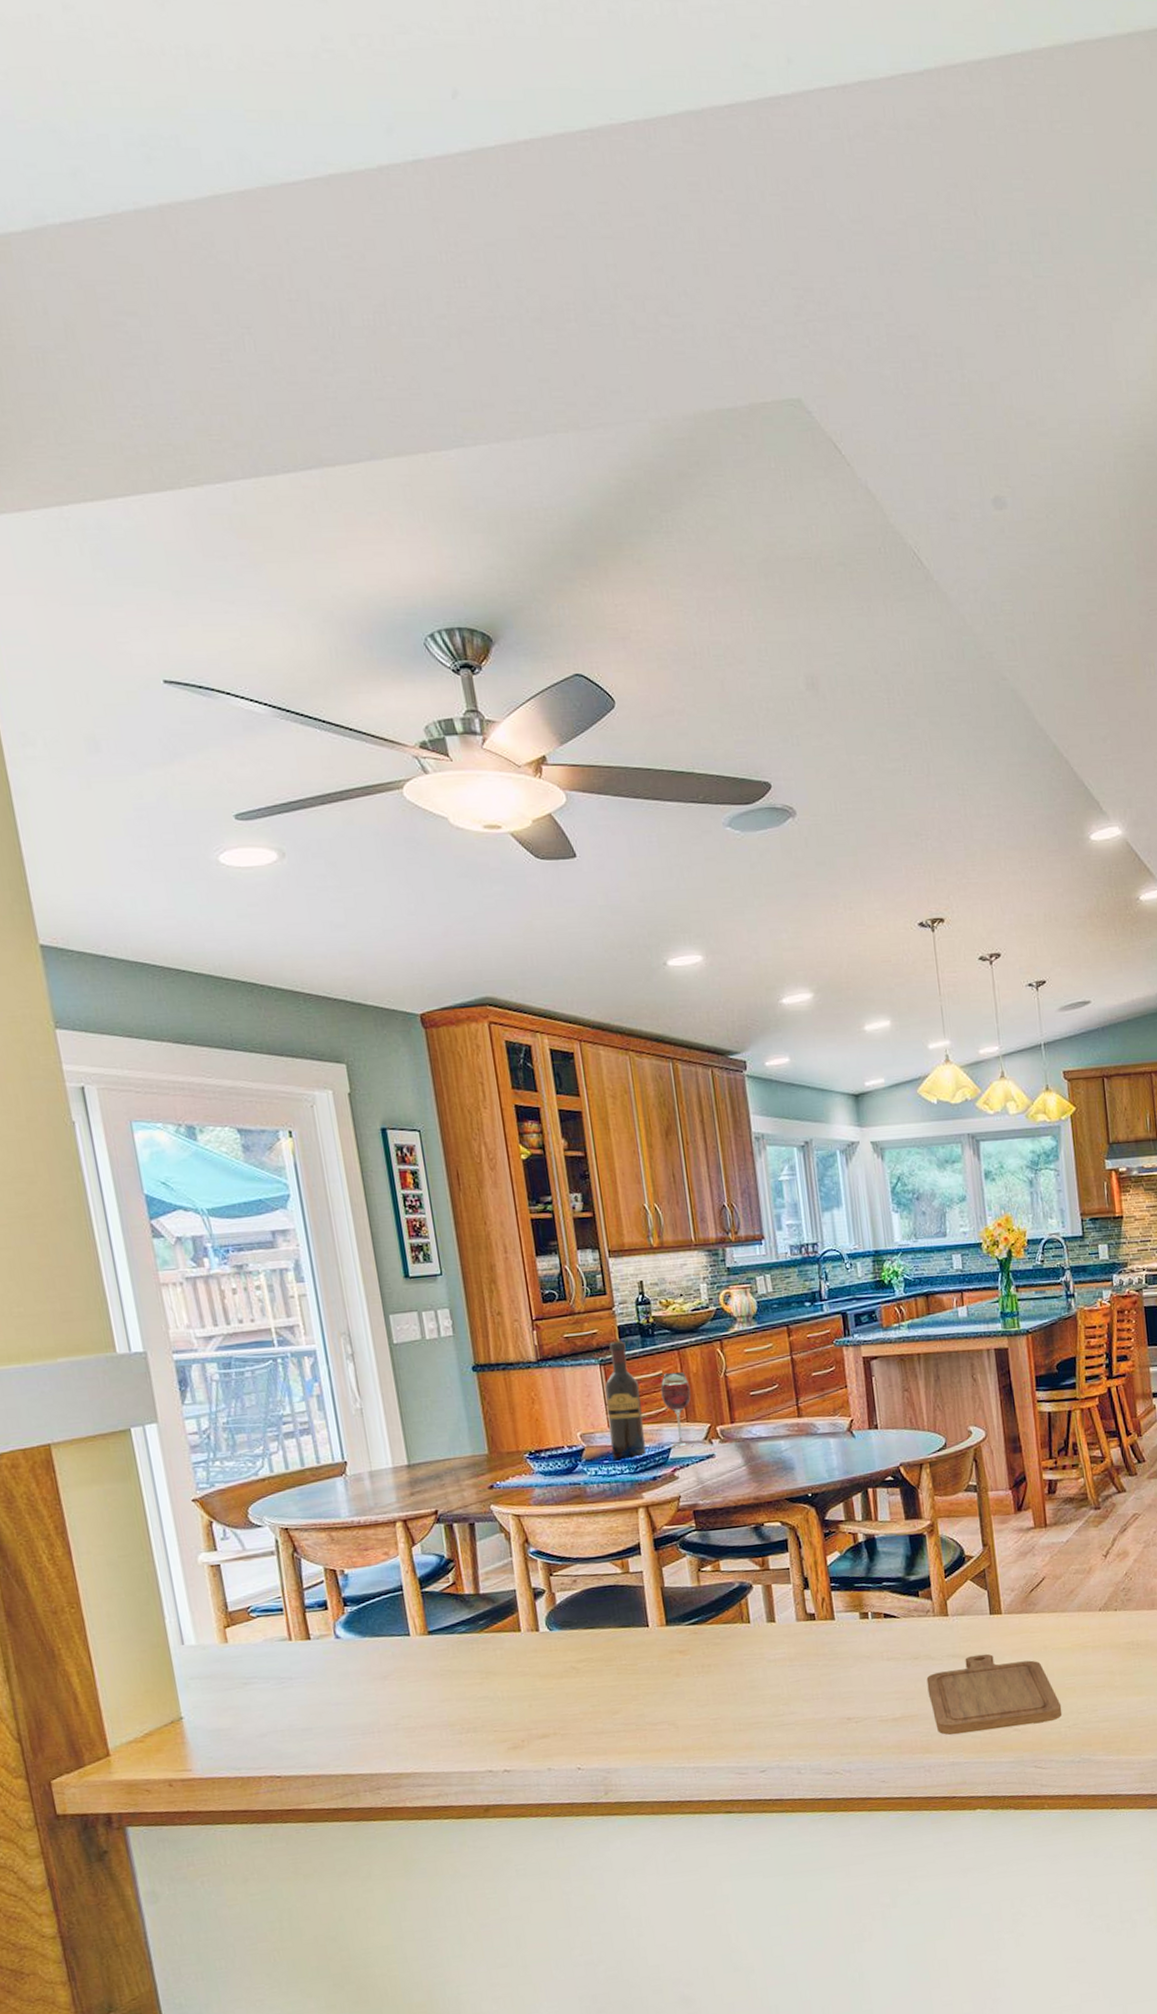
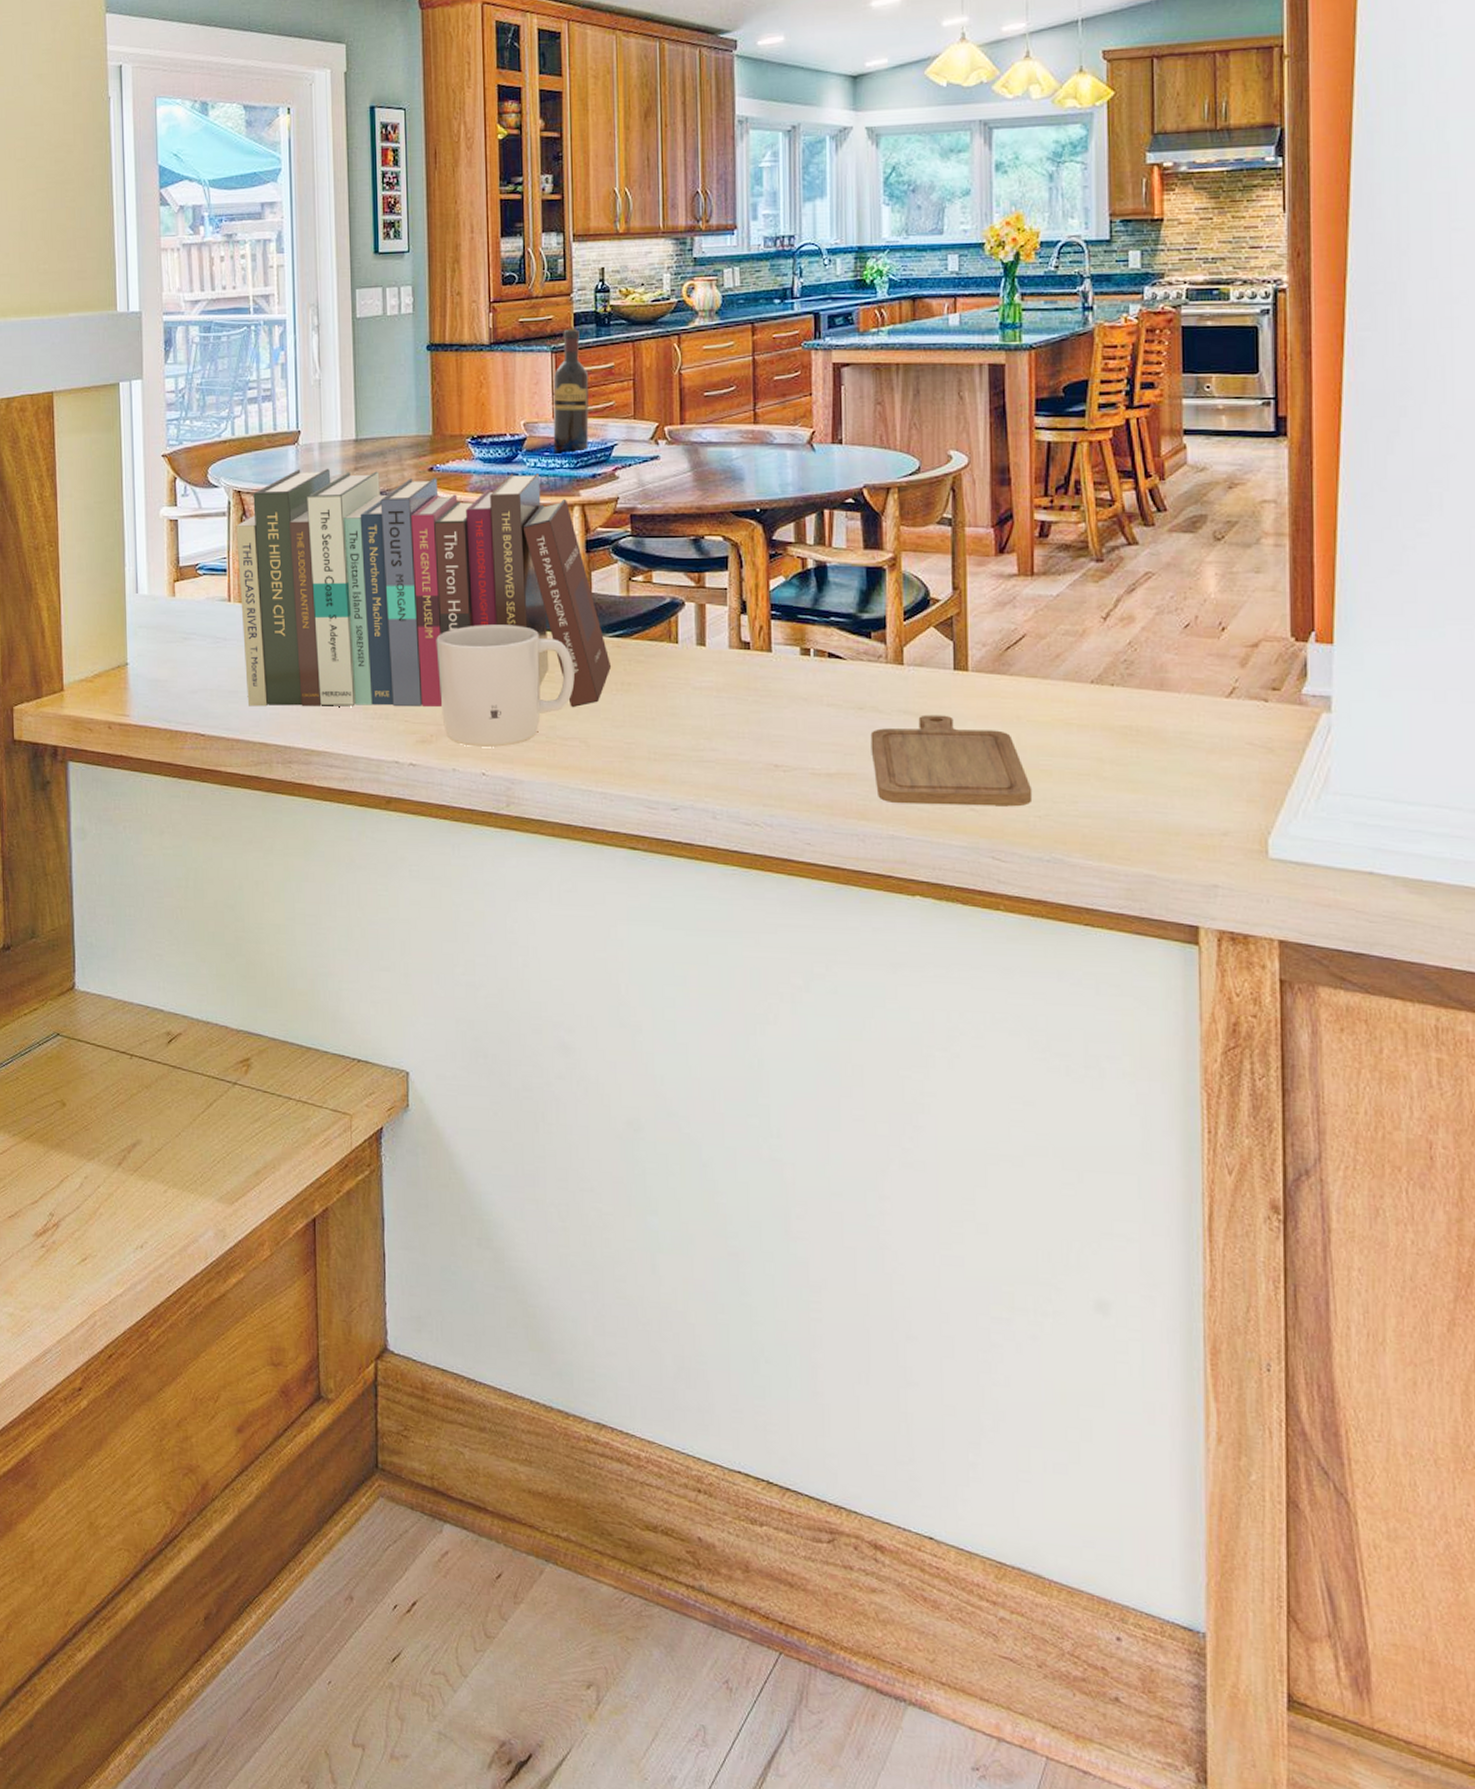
books: none [288,1481,691,1741] -> present [236,468,612,708]
mug: none [516,1625,658,1746] -> present [436,625,575,747]
wineglass: present [660,1372,694,1449] -> none [610,365,642,447]

